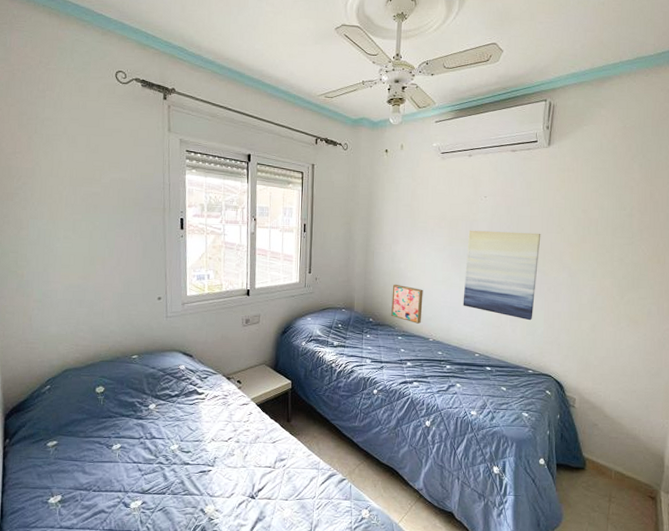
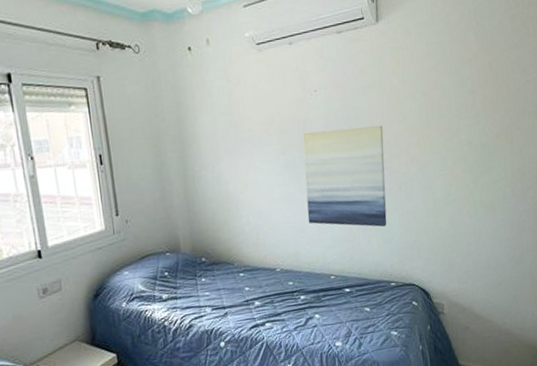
wall art: present [391,284,423,324] -> none [223,211,264,254]

